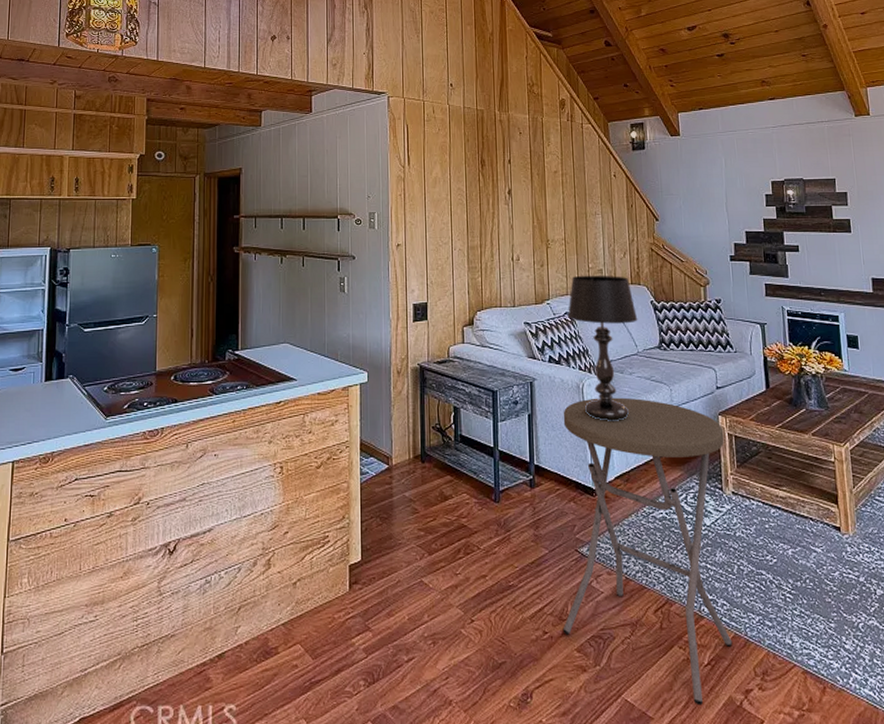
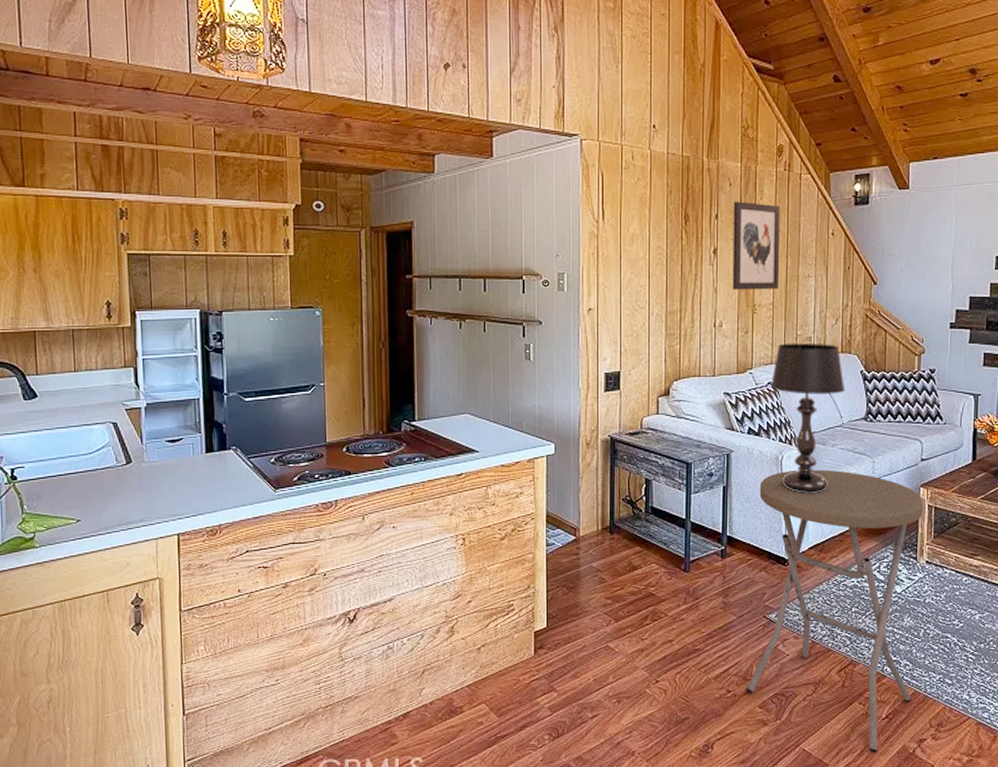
wall art: none [524,148,570,227] -> present [732,201,781,290]

